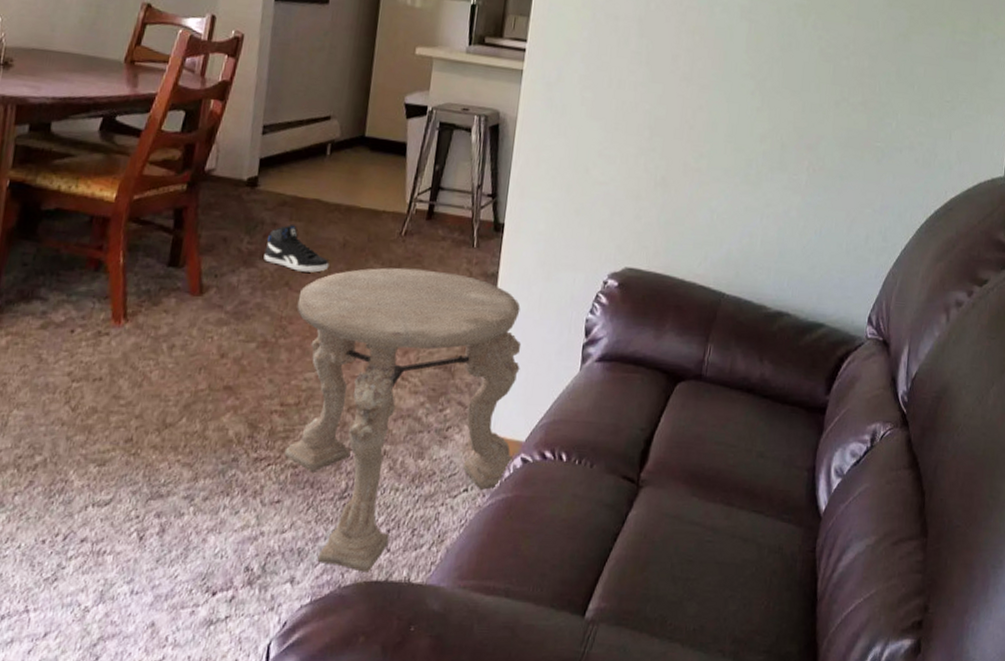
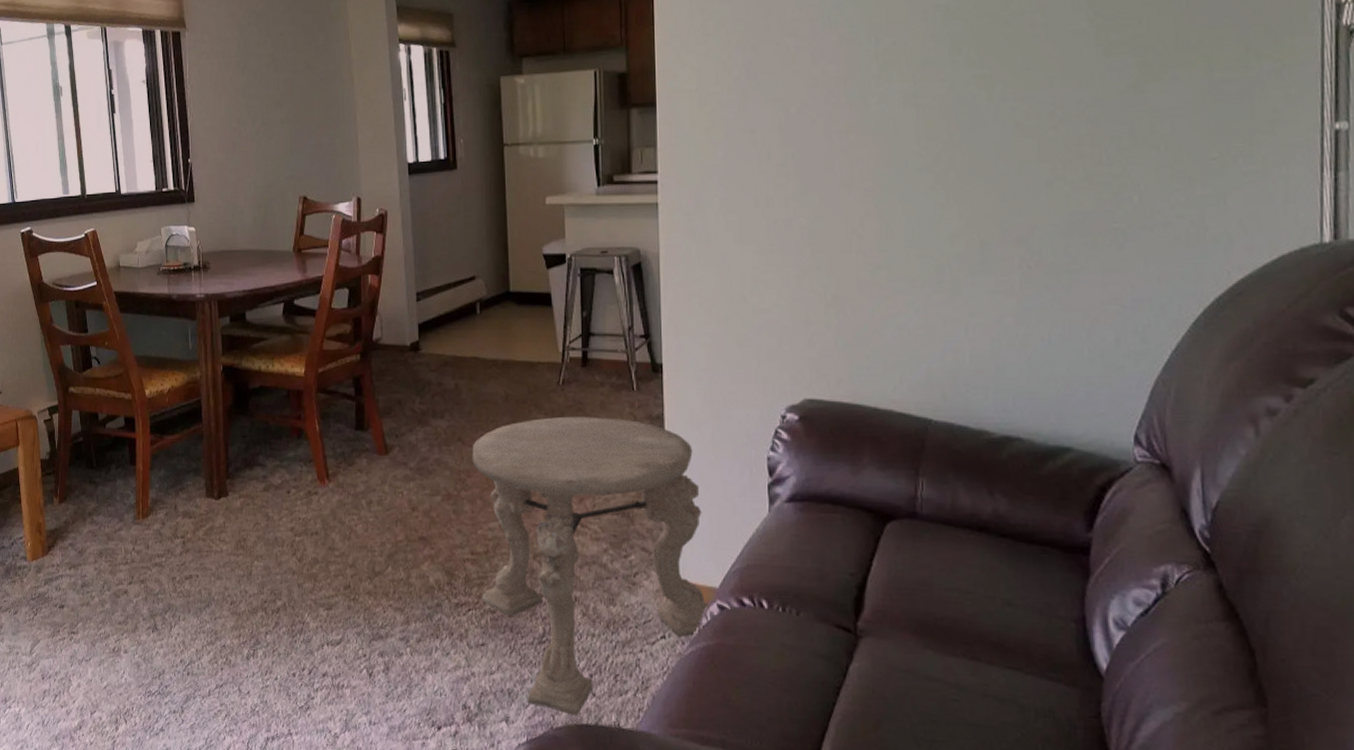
sneaker: present [263,225,329,273] -> none [435,383,495,427]

